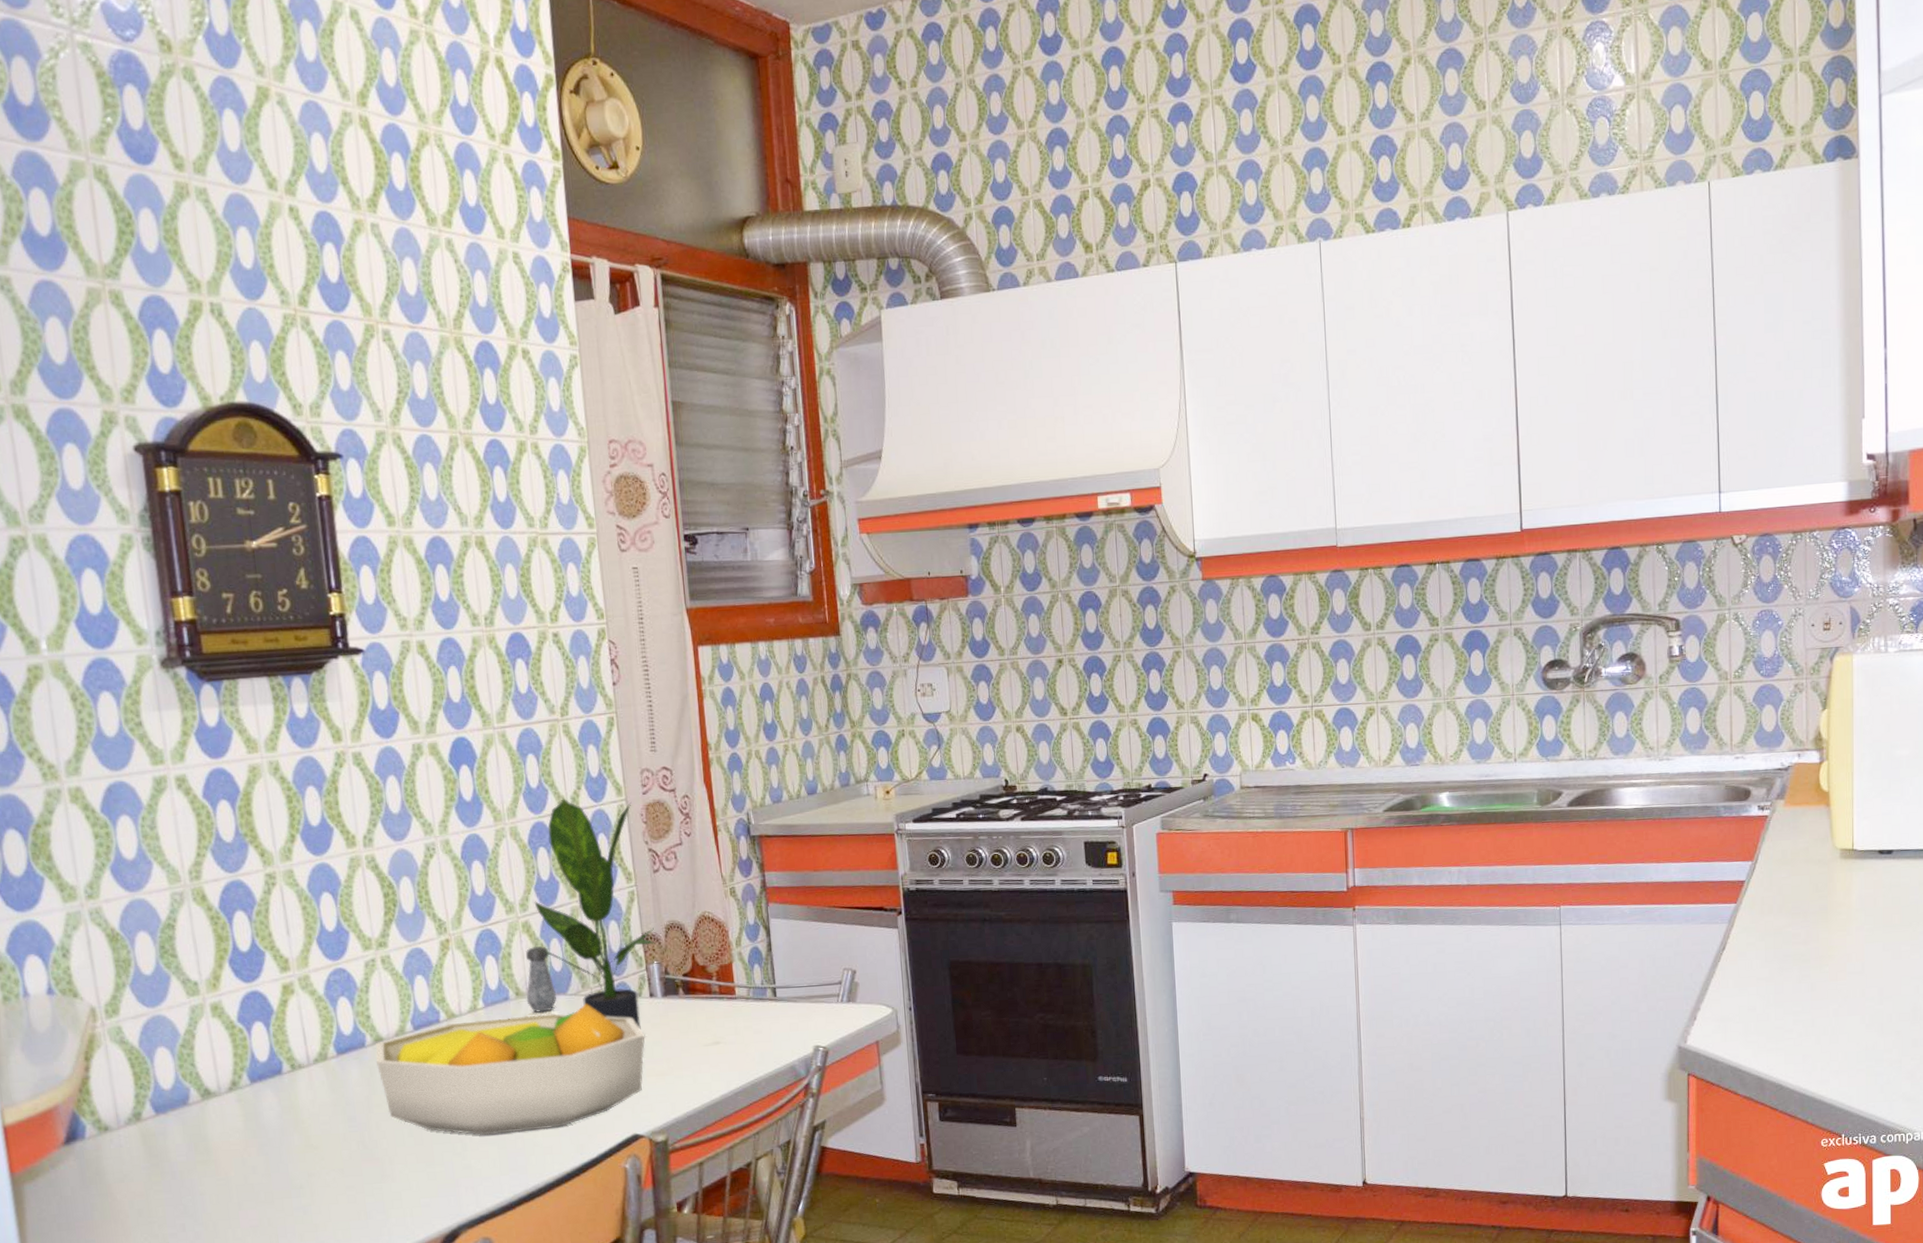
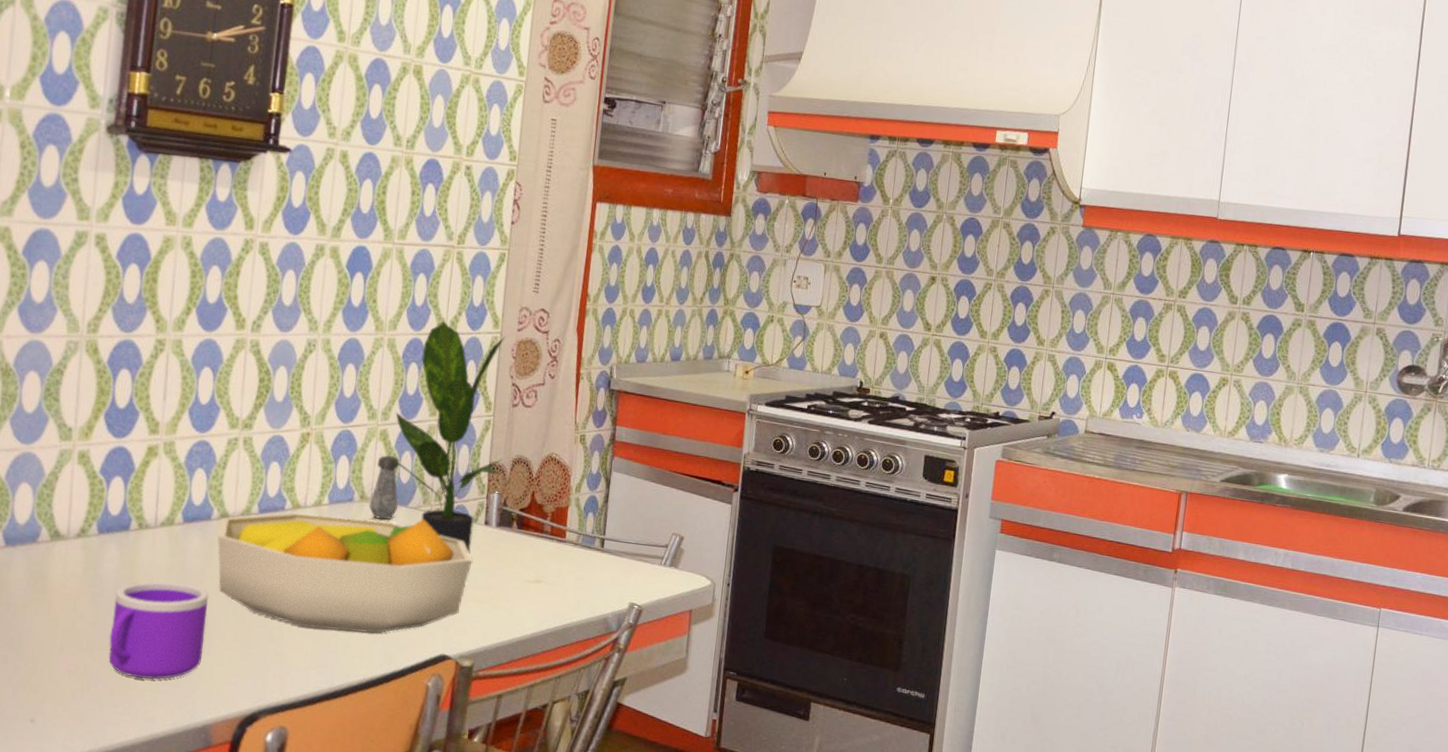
mug: none [283,1115,388,1219] -> present [108,581,209,679]

